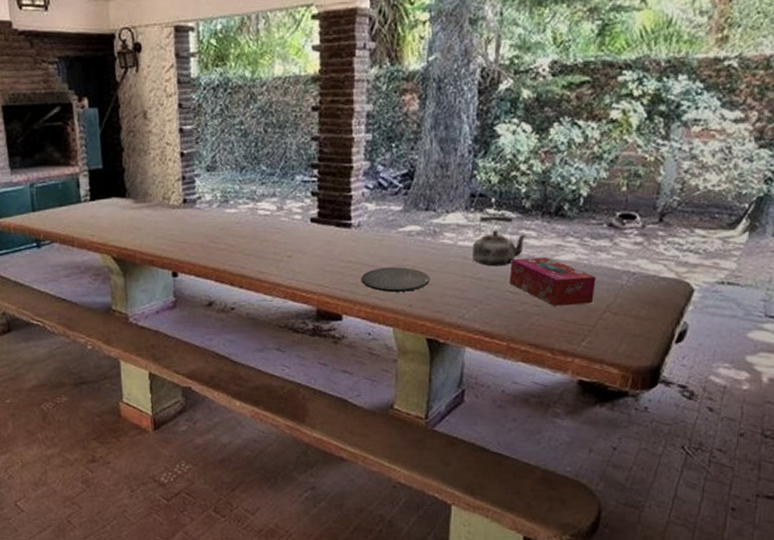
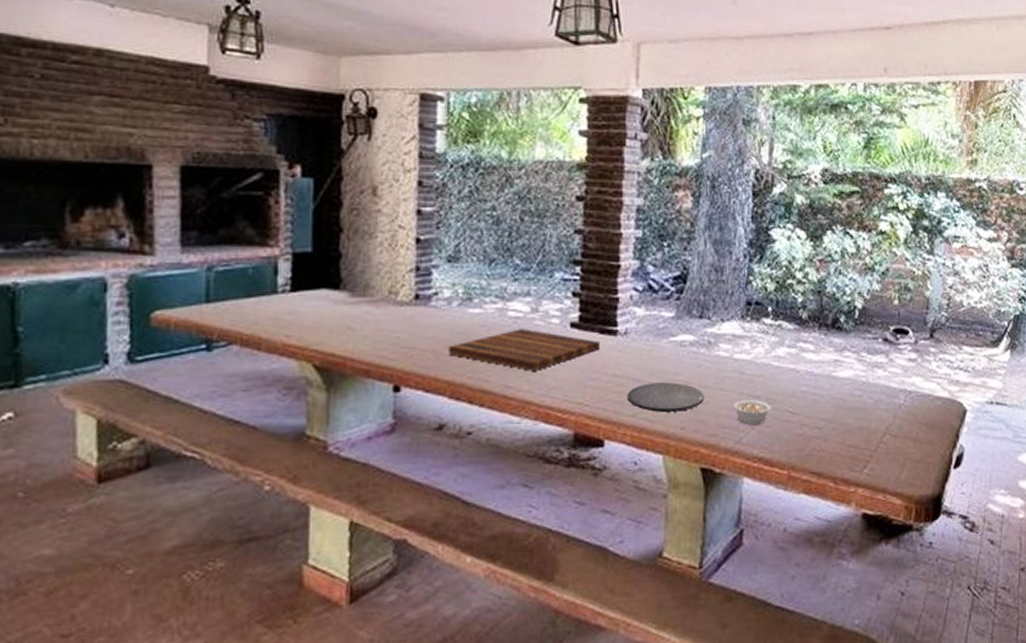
cutting board: none [212,224,337,259] -> present [448,328,601,371]
legume: none [457,281,497,303] -> present [734,400,776,425]
kettle: present [472,216,527,267] -> none [749,326,804,383]
tissue box: present [509,257,596,306] -> none [788,373,875,428]

